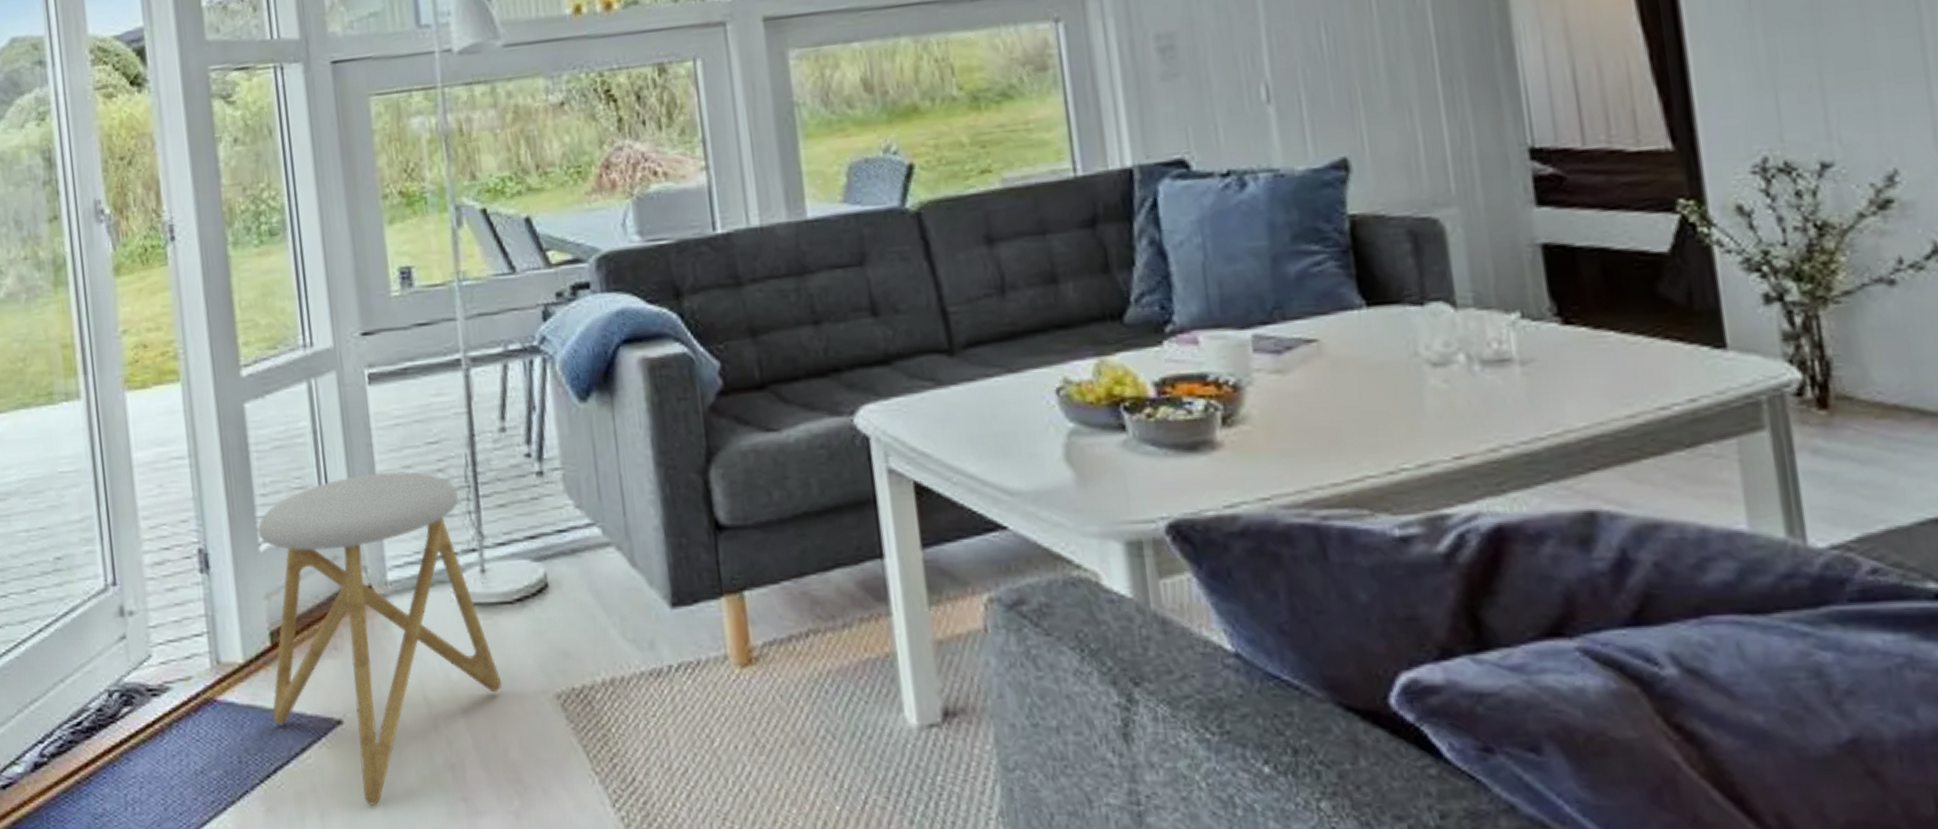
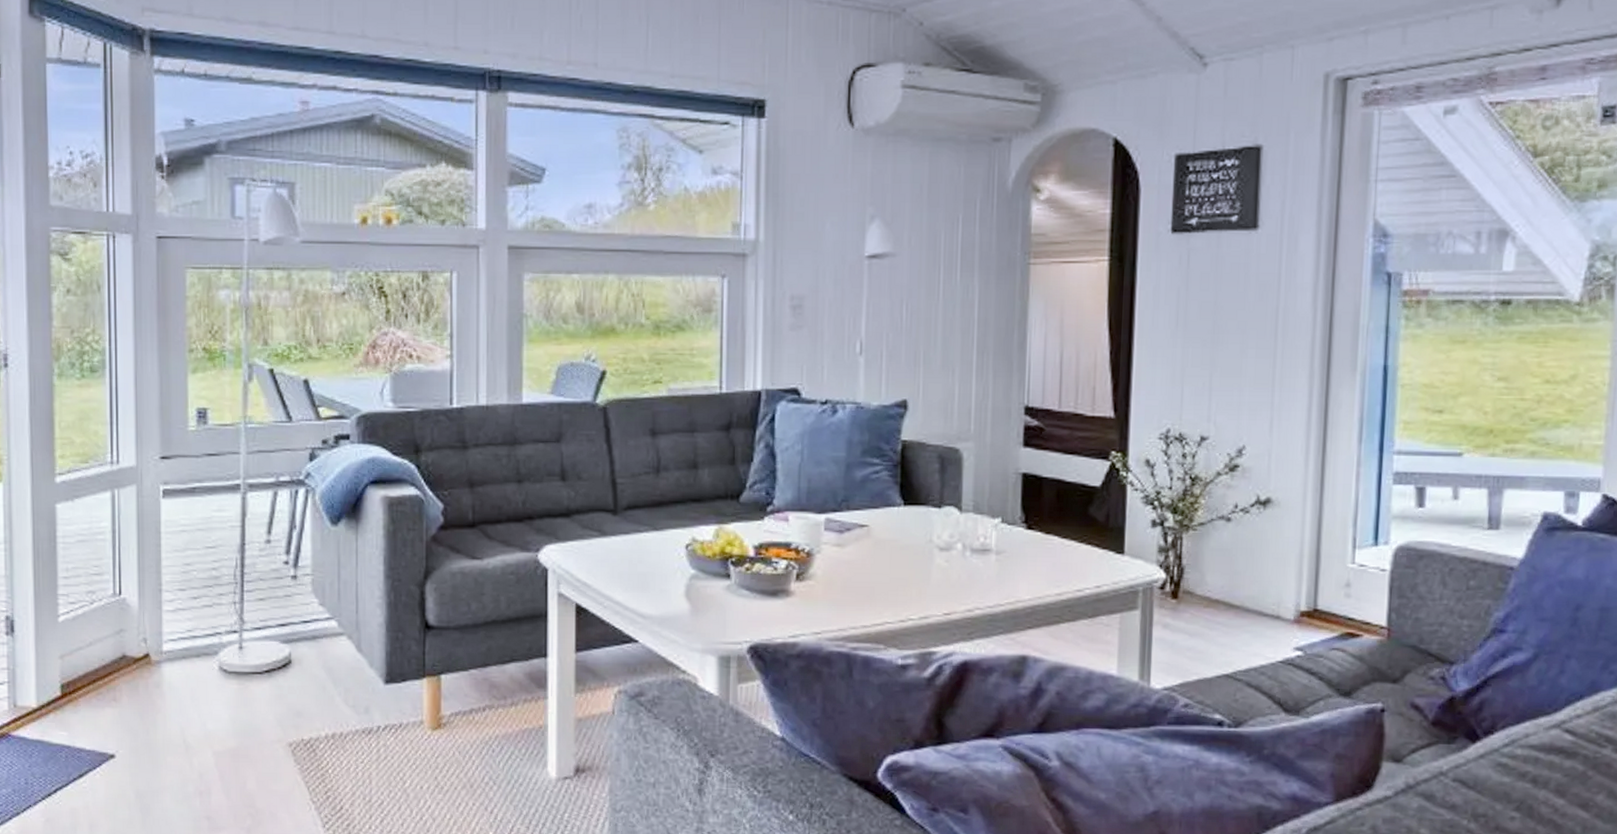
stool: present [257,471,502,806] -> none [57,566,247,820]

